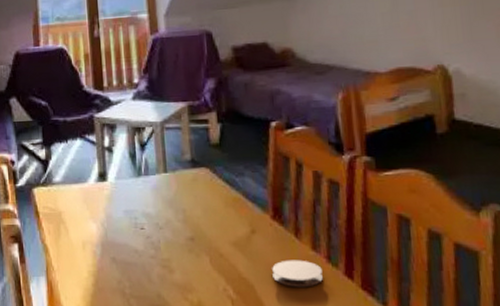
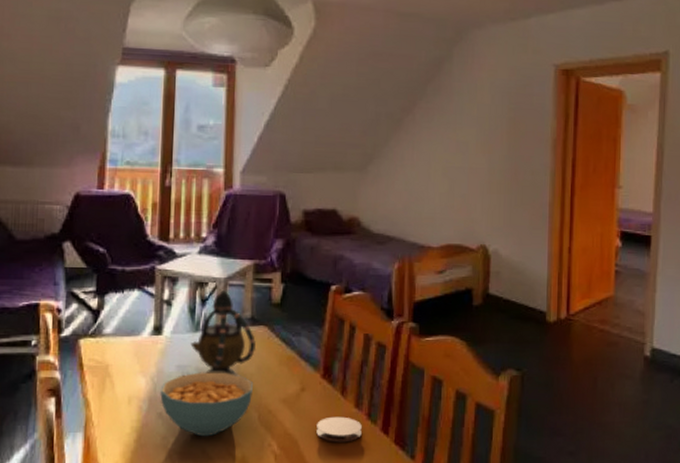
cereal bowl: none [111,216,202,281] -> present [160,372,254,437]
teapot: none [135,133,199,220] -> present [190,289,256,376]

